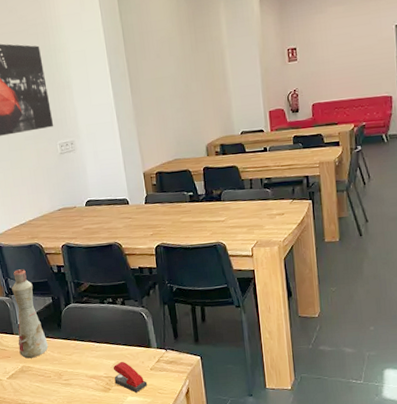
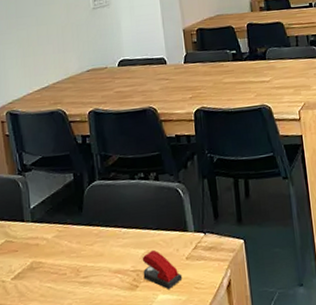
bottle: present [12,269,48,359] -> none [26,140,66,252]

